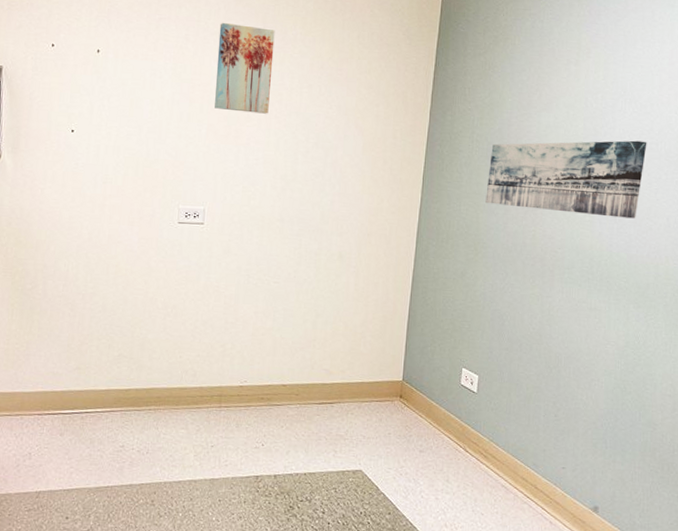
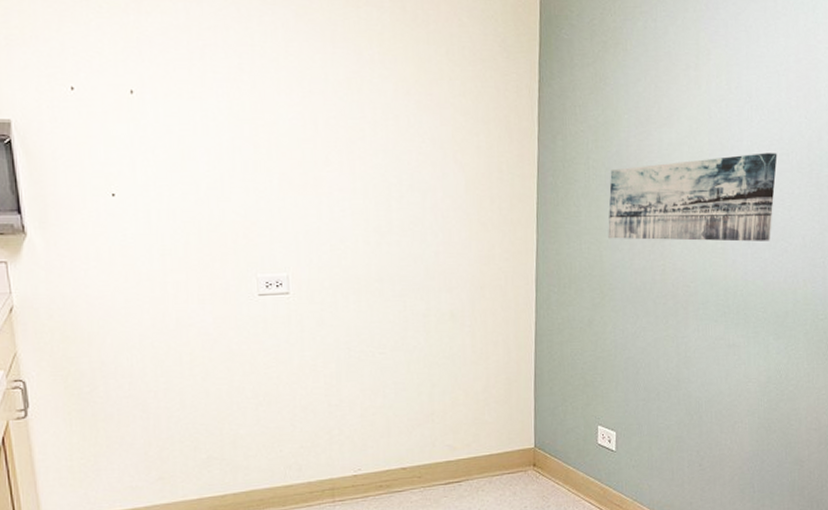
wall art: present [215,22,275,114] -> none [279,45,351,155]

